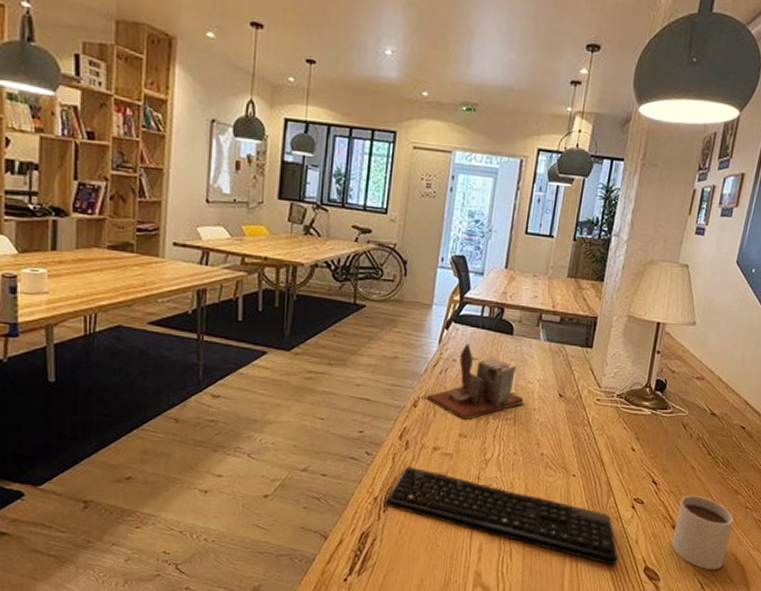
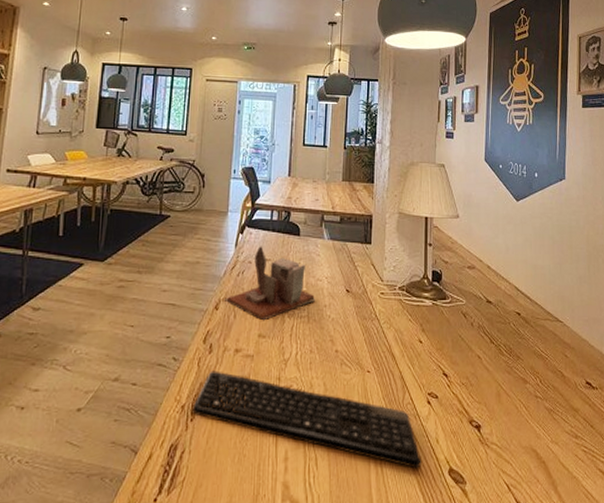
mug: present [671,495,734,570] -> none [471,386,527,469]

